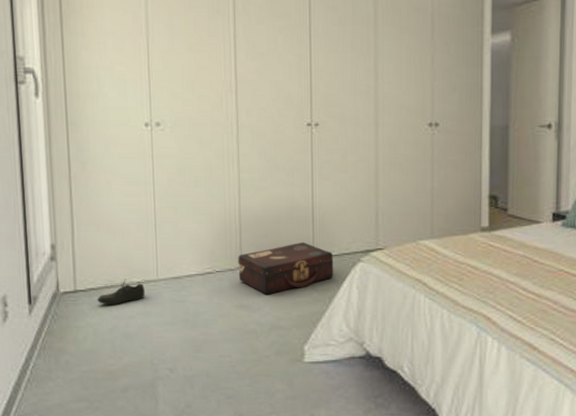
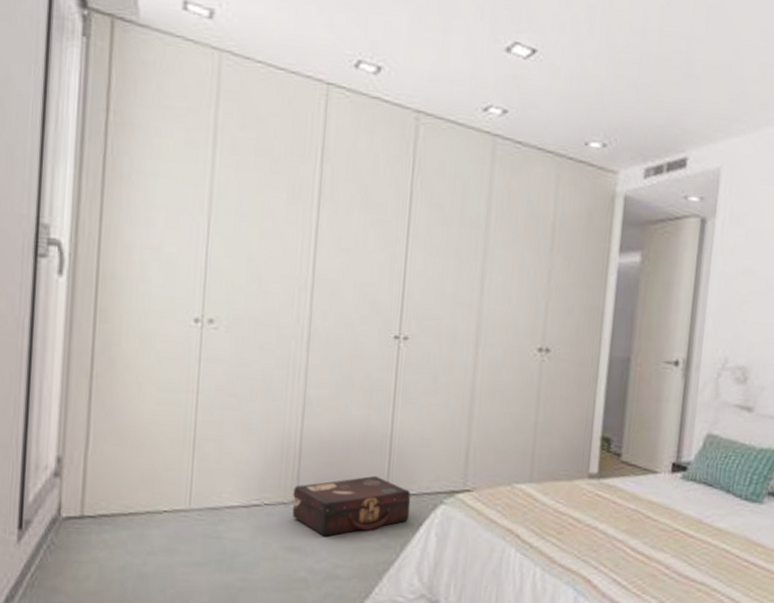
arctic: present [97,279,145,306] -> none [108,505,172,538]

